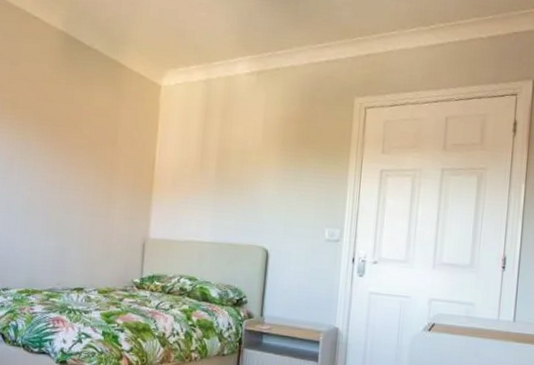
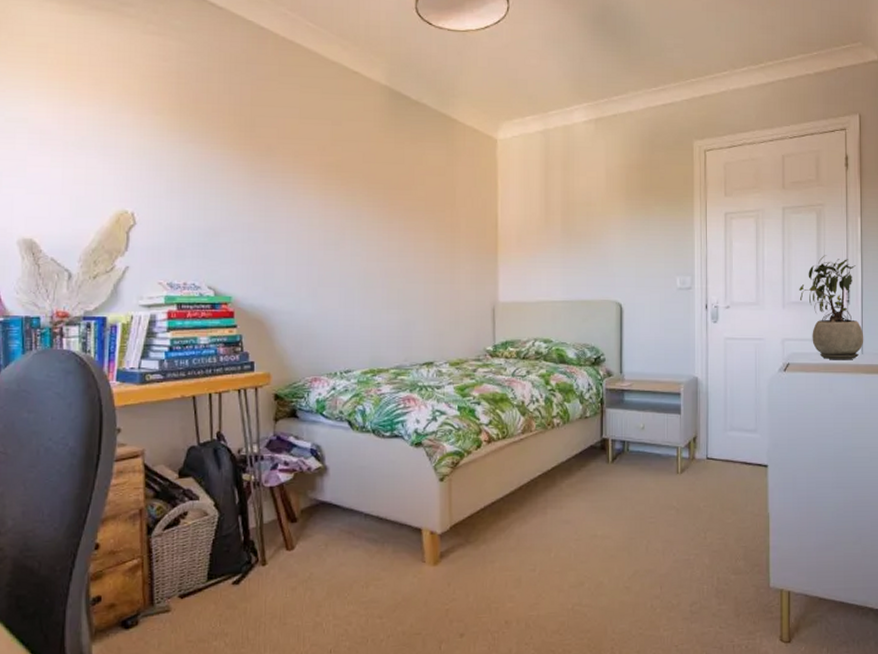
potted plant: none [451,219,518,327] -> present [799,255,864,360]

